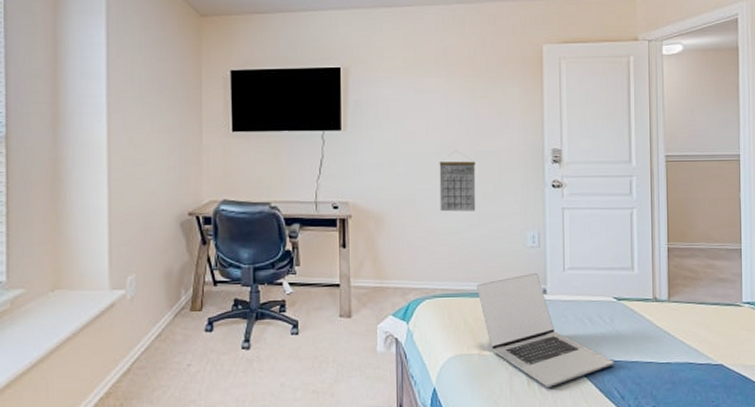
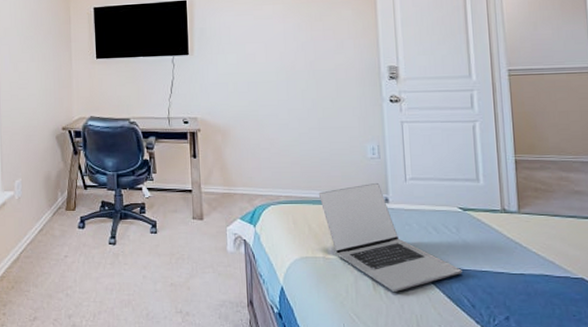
calendar: present [439,161,476,212] -> none [279,79,316,126]

